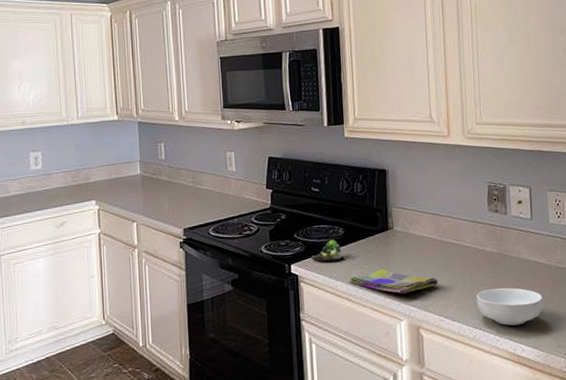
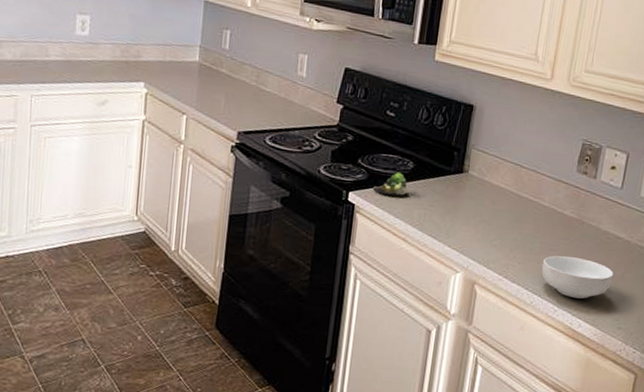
dish towel: present [349,269,439,294] -> none [408,213,506,245]

